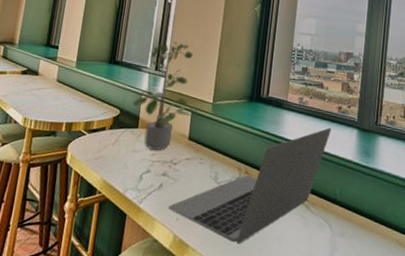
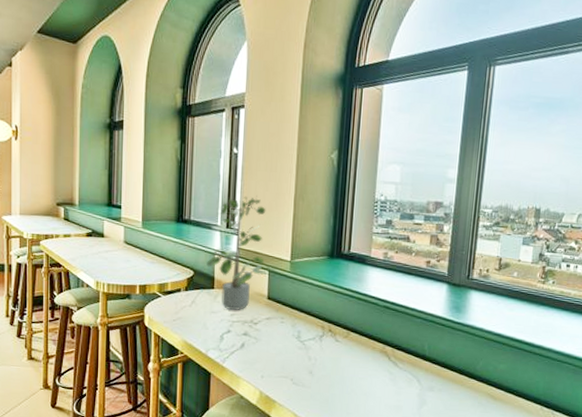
laptop: present [169,128,331,244] -> none [253,283,419,400]

